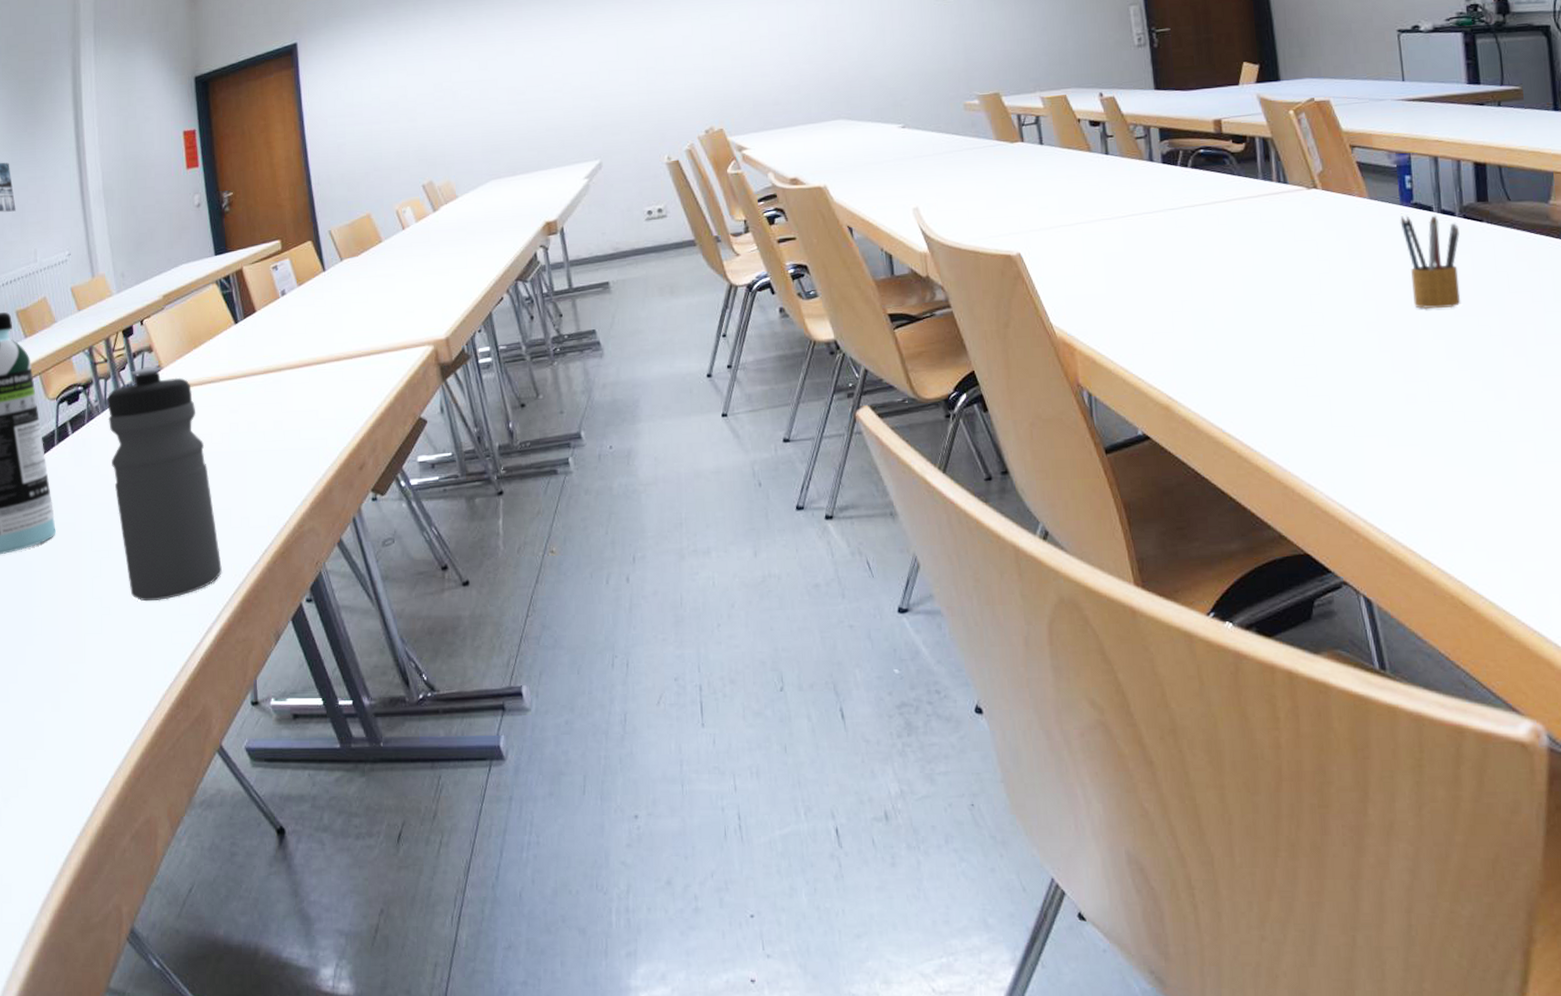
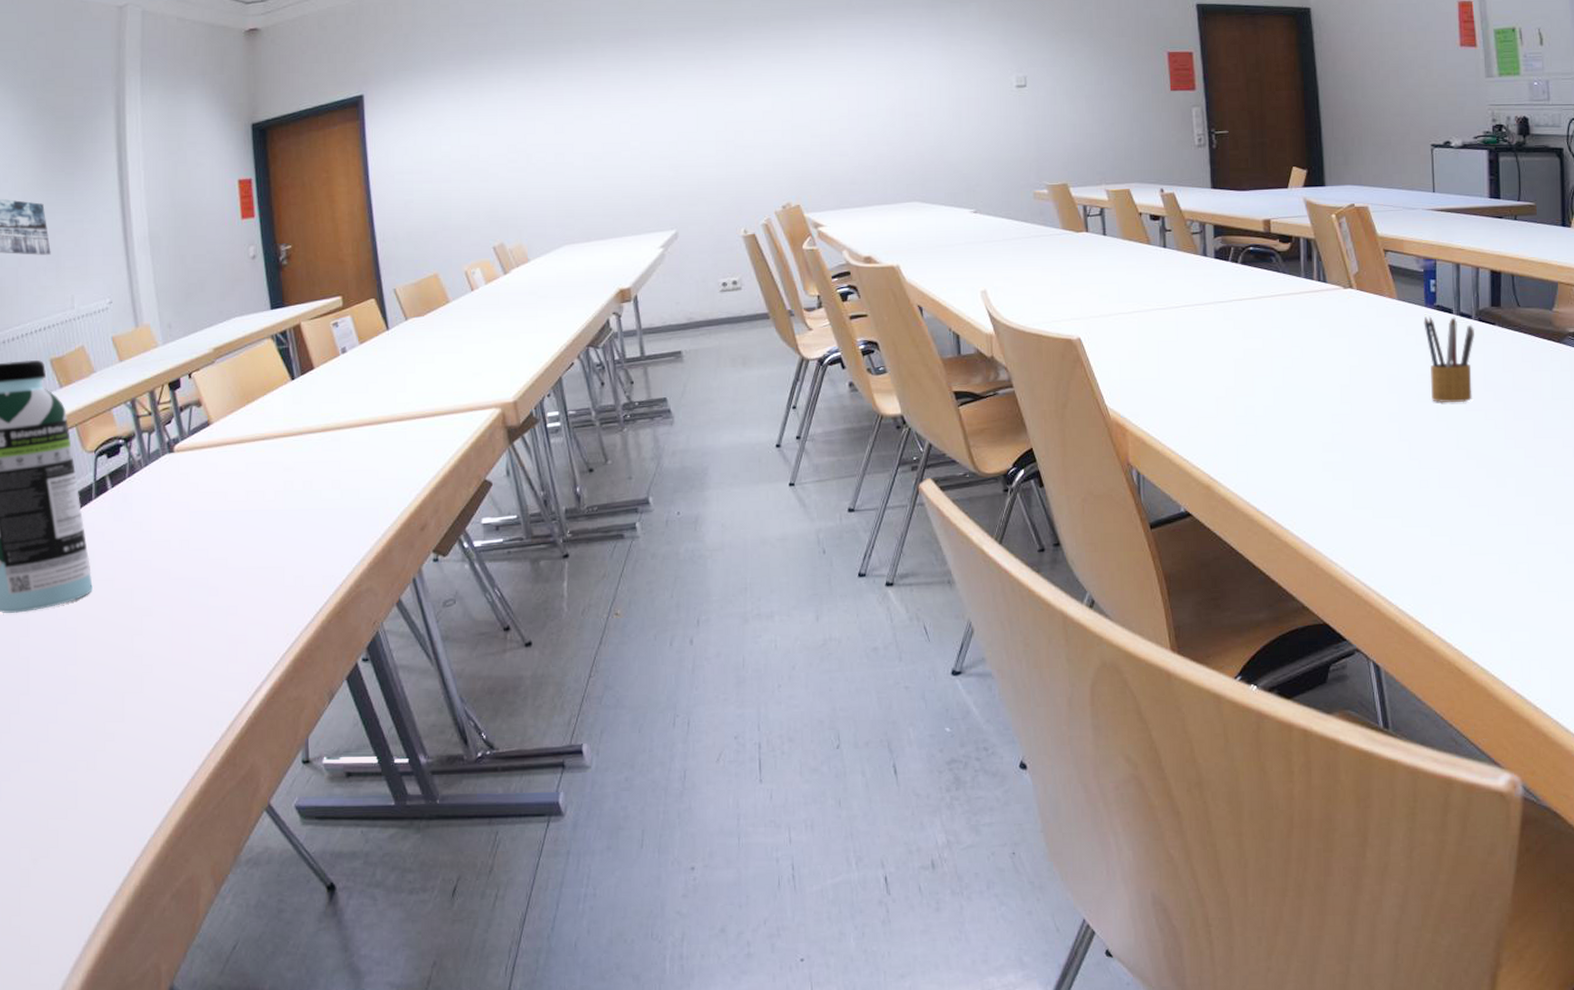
water bottle: present [107,366,222,602] -> none [151,421,273,660]

